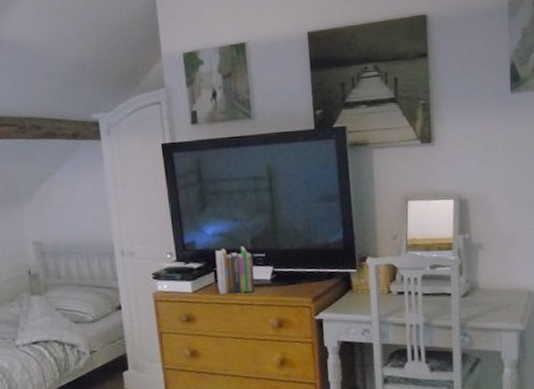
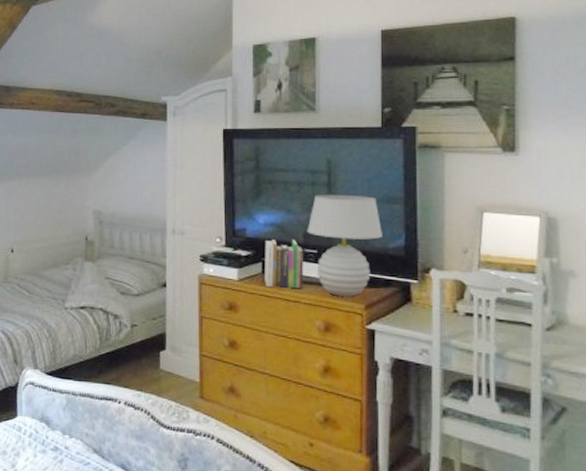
table lamp: none [254,197,323,294] -> present [307,194,382,297]

